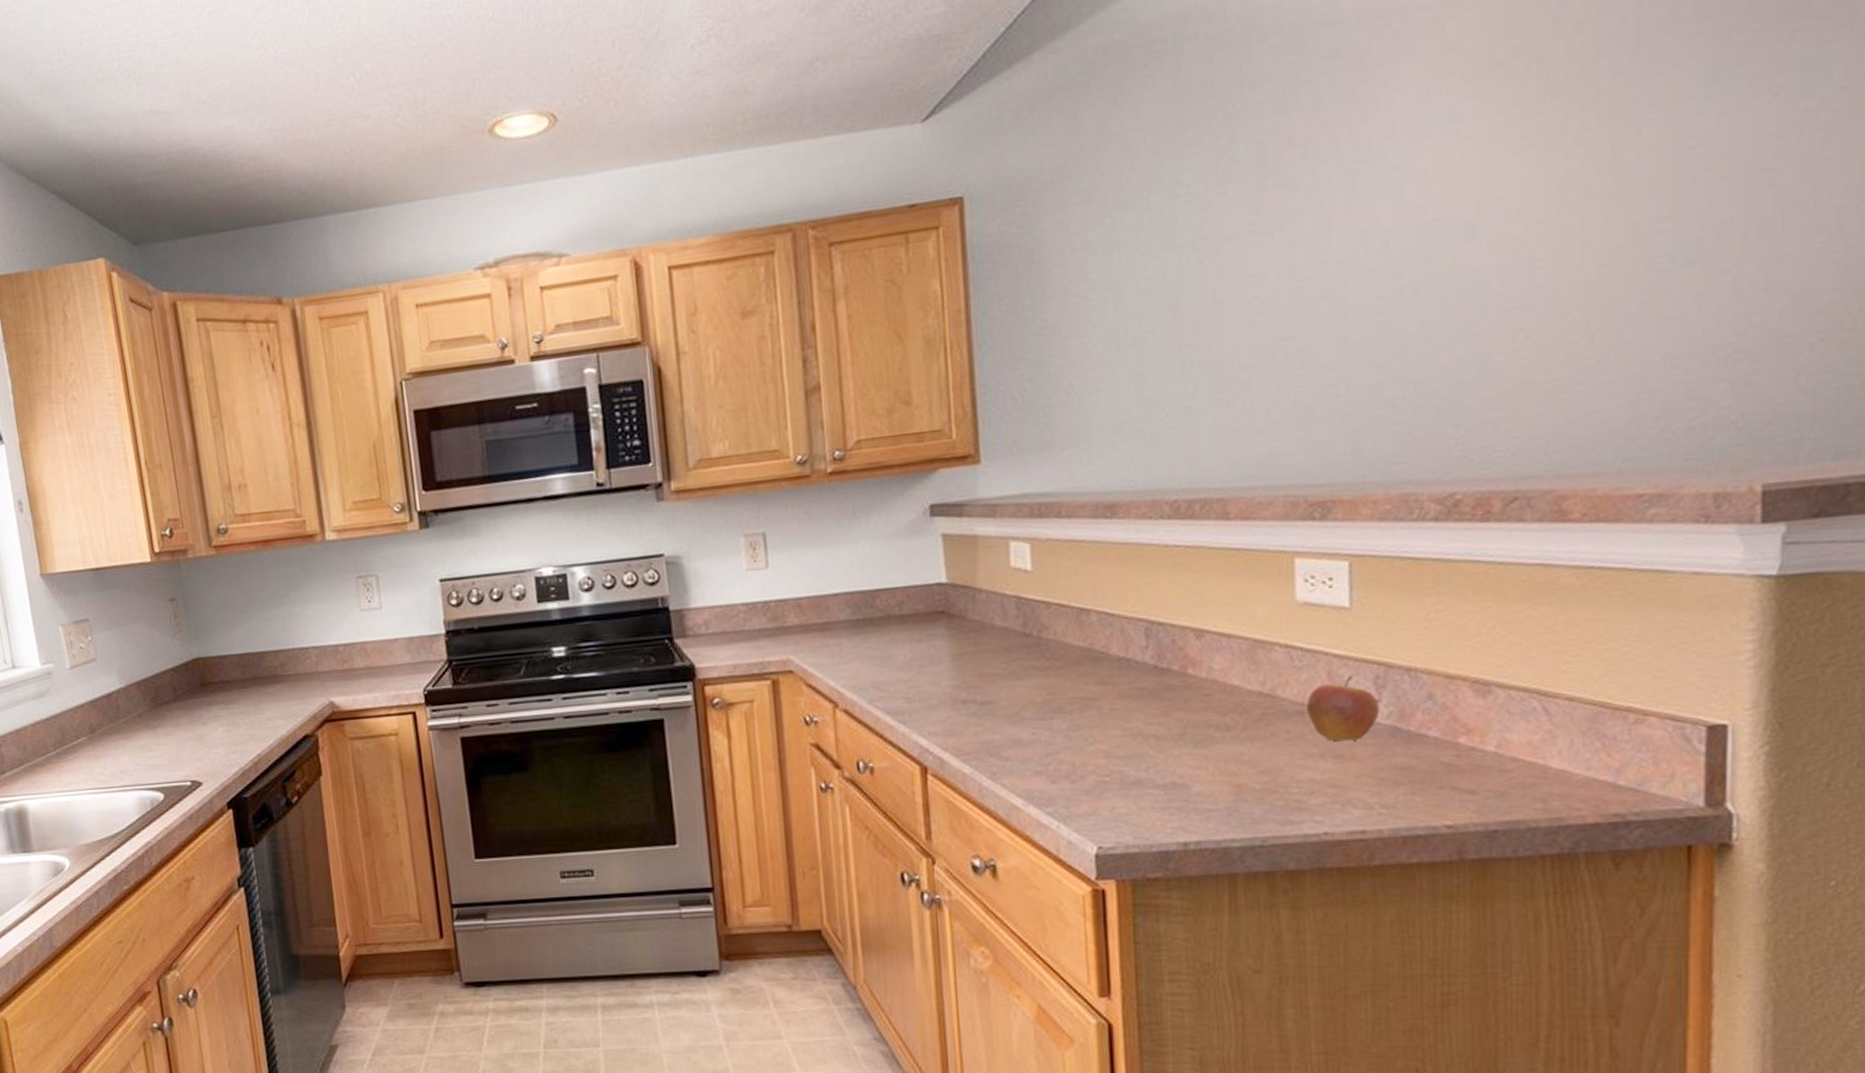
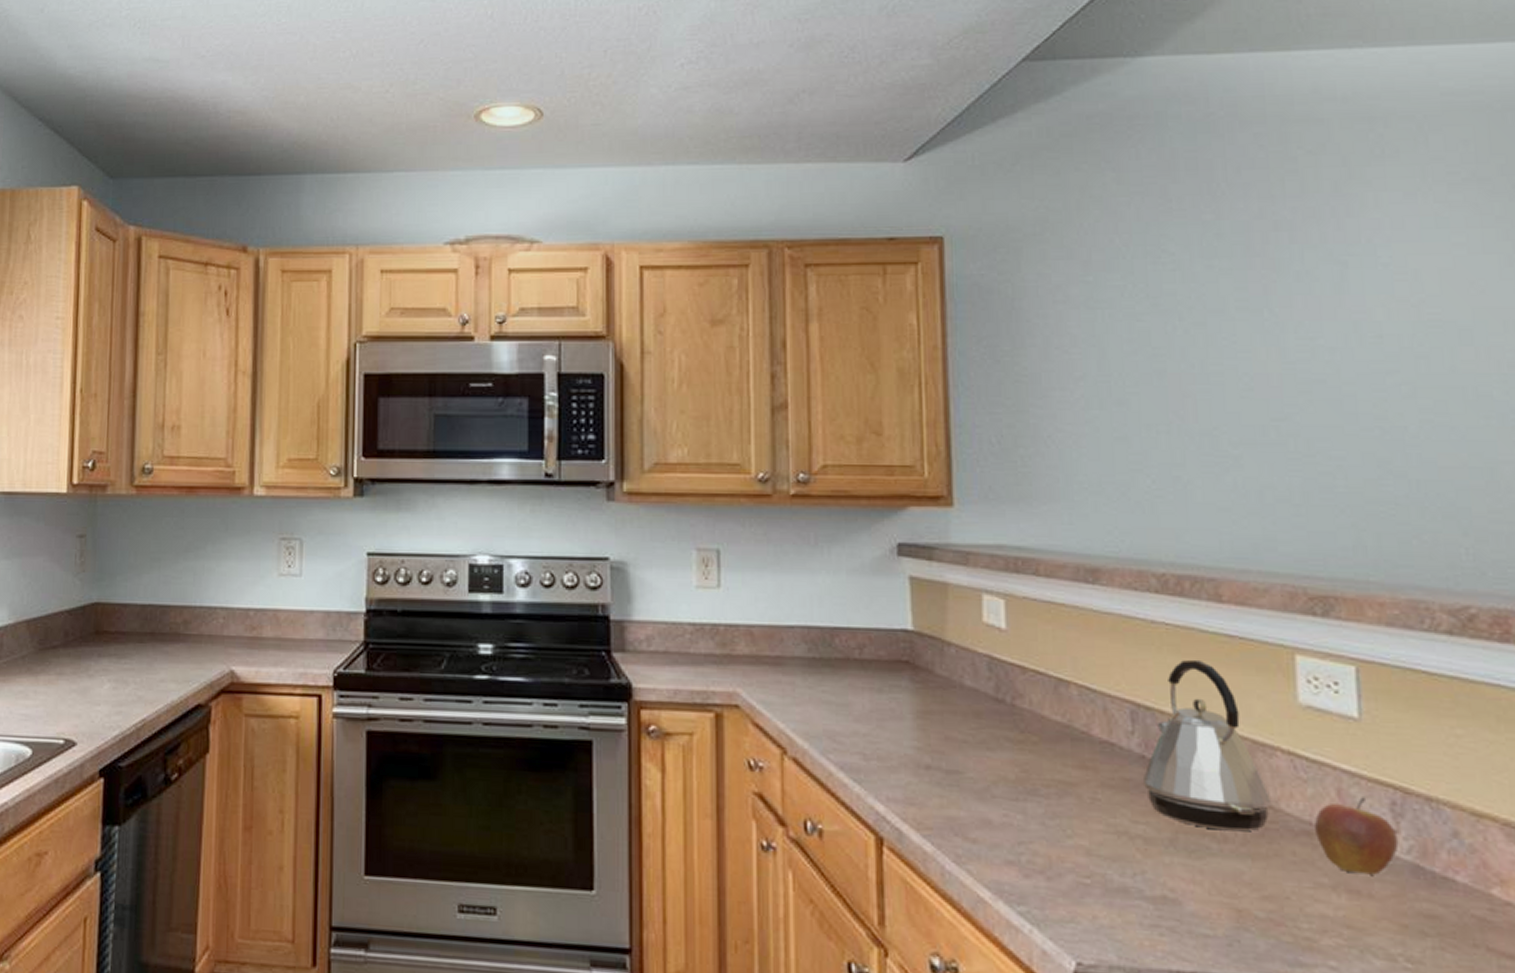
kettle: none [1155,574,1270,721] -> present [1142,659,1272,832]

